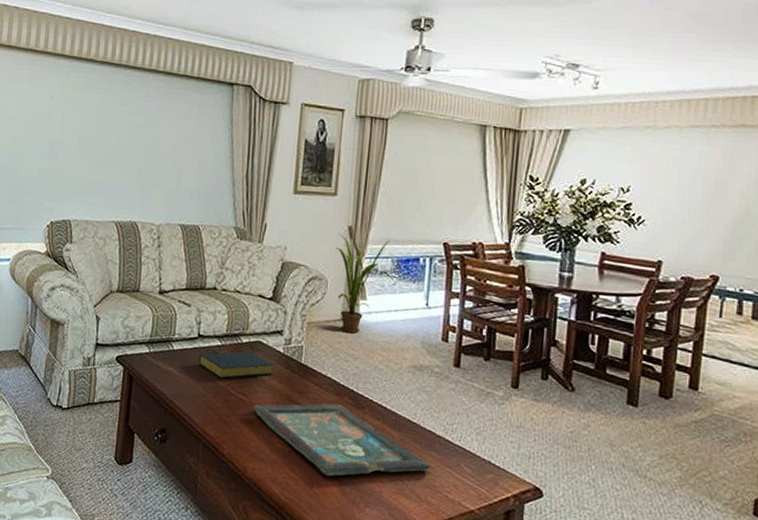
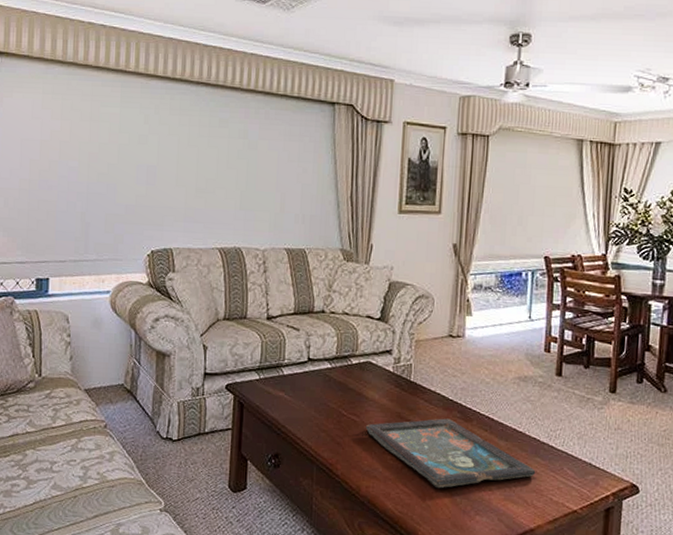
hardback book: present [198,351,274,379] -> none [309,372,384,401]
house plant: present [335,234,391,334] -> none [441,252,494,349]

